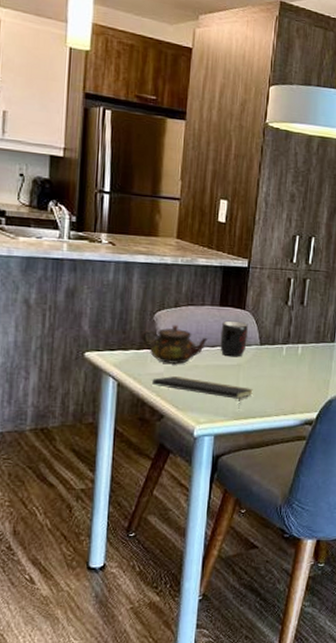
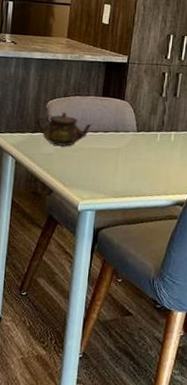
notepad: present [152,375,253,409] -> none [44,156,130,188]
mug: present [220,320,248,357] -> none [102,109,127,142]

